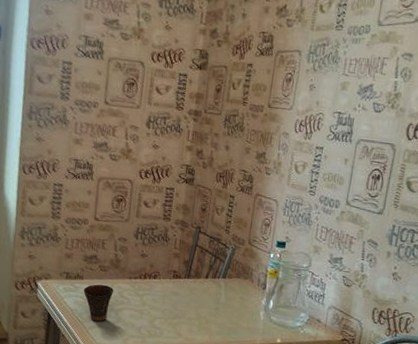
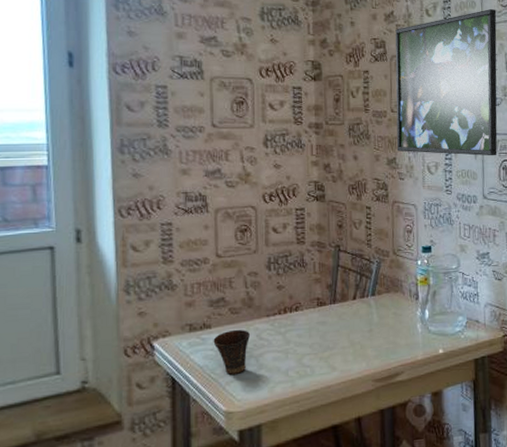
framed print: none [267,9,396,164] -> present [395,9,498,156]

